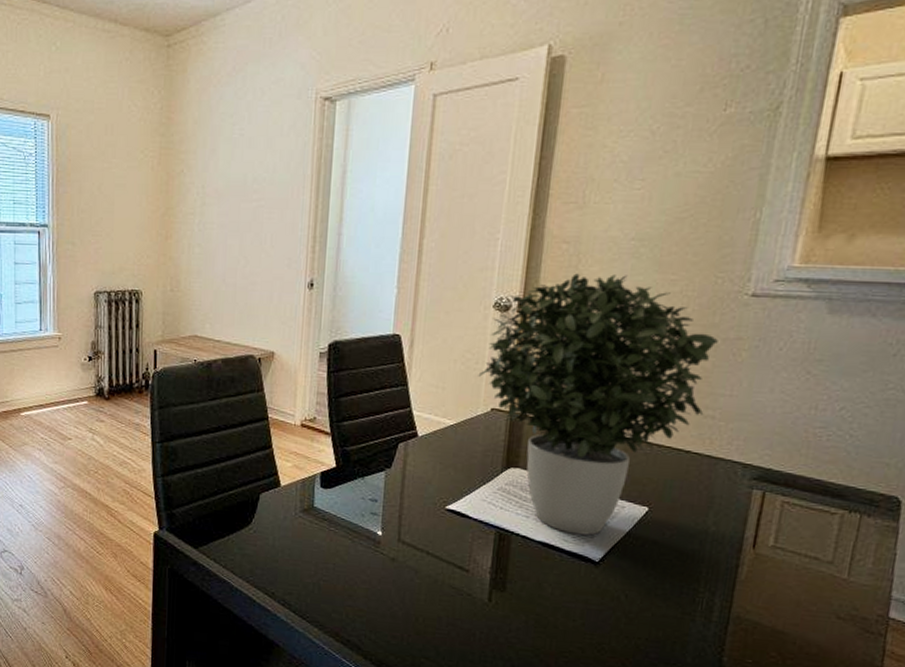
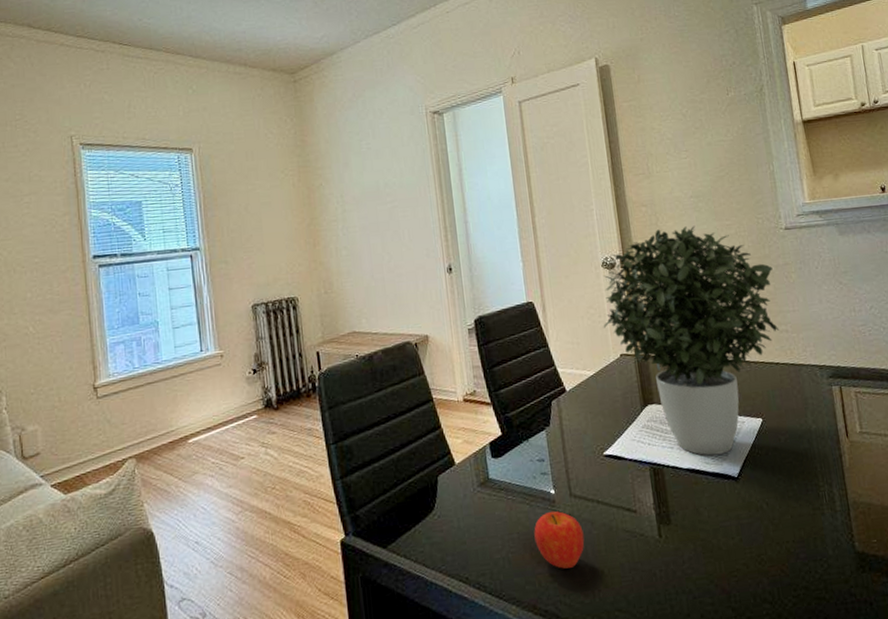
fruit: none [350,551,405,608] -> present [534,511,585,569]

